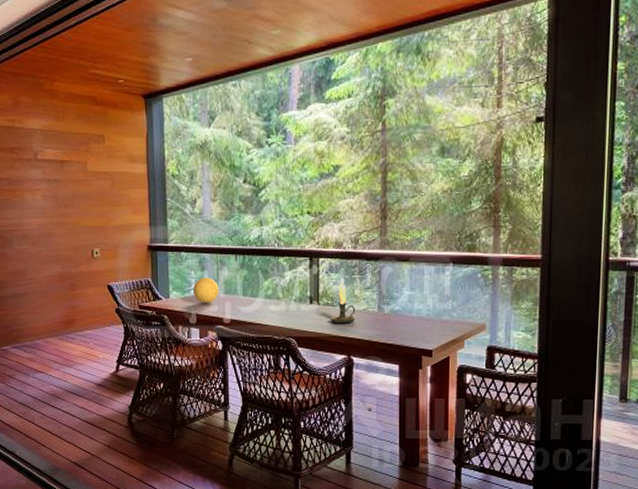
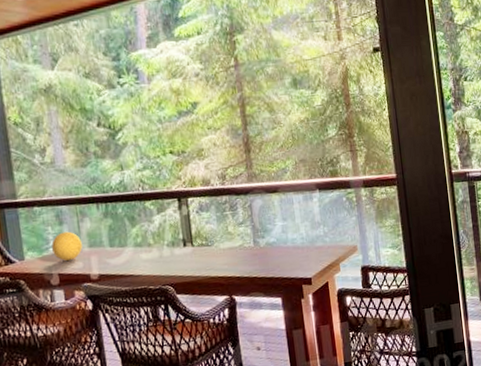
candle holder: present [330,277,356,324] -> none [207,215,232,265]

